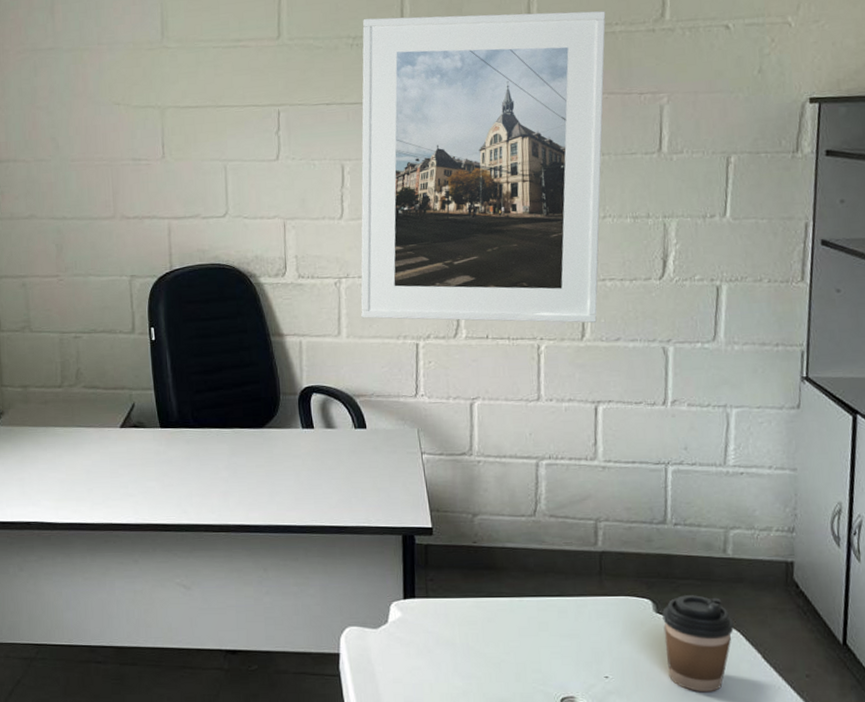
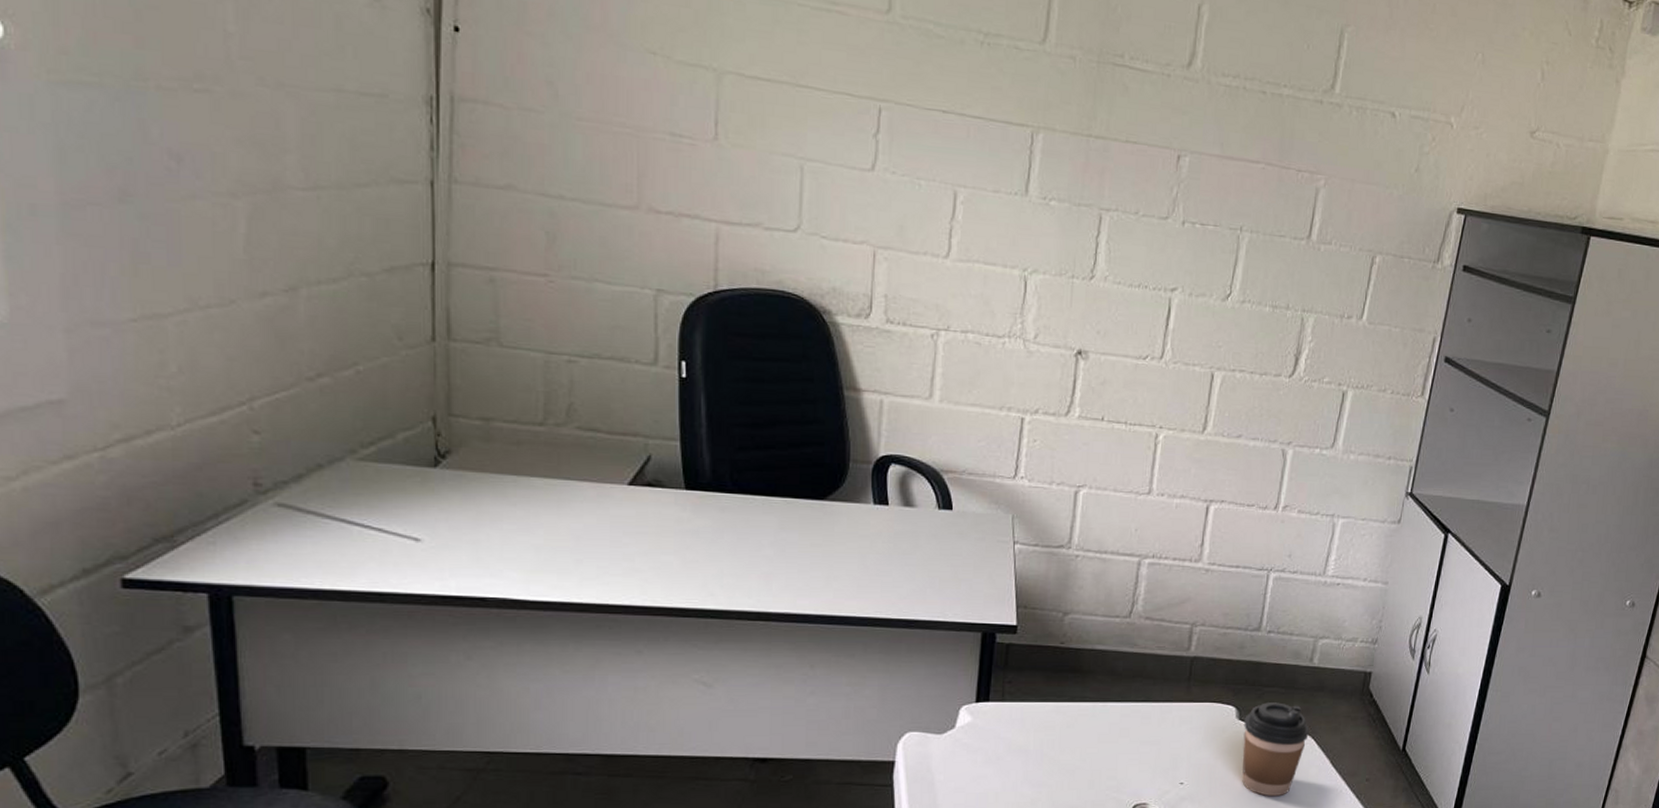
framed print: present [360,11,606,323] -> none [960,12,1276,415]

